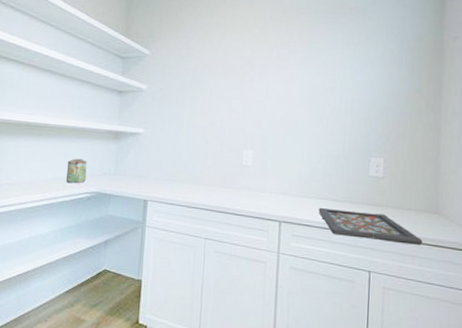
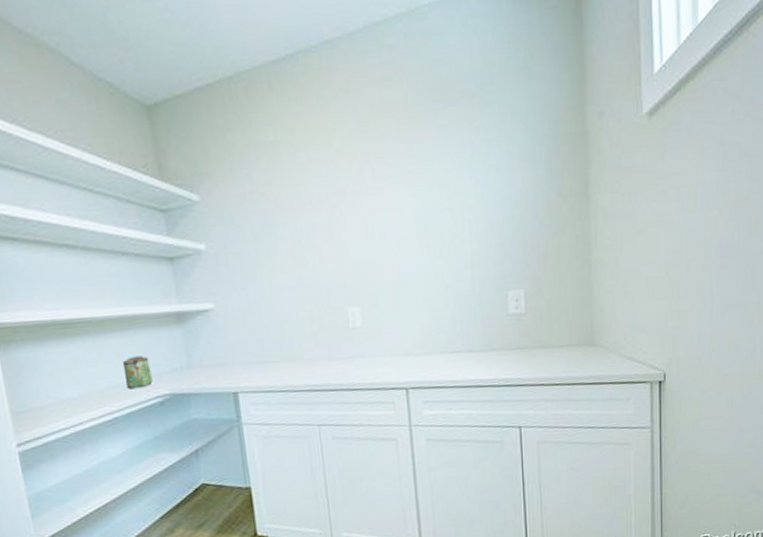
decorative tray: present [318,207,423,245] -> none [451,357,579,393]

